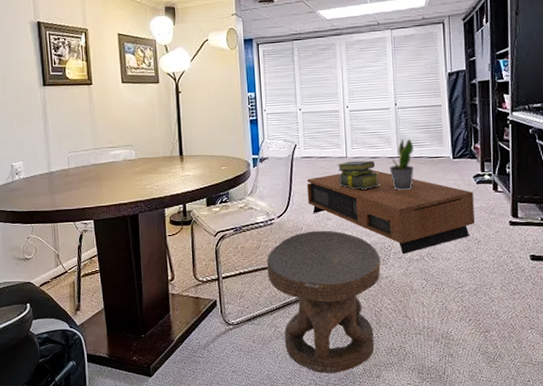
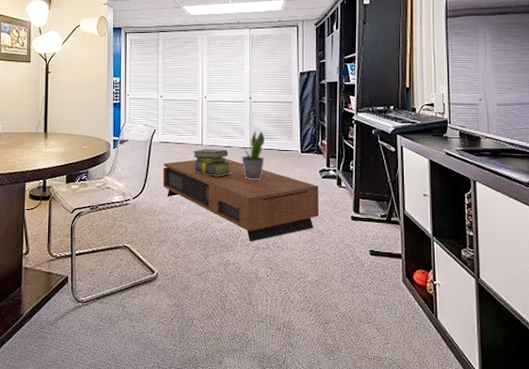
carved stool: present [267,230,381,373] -> none [120,213,229,357]

